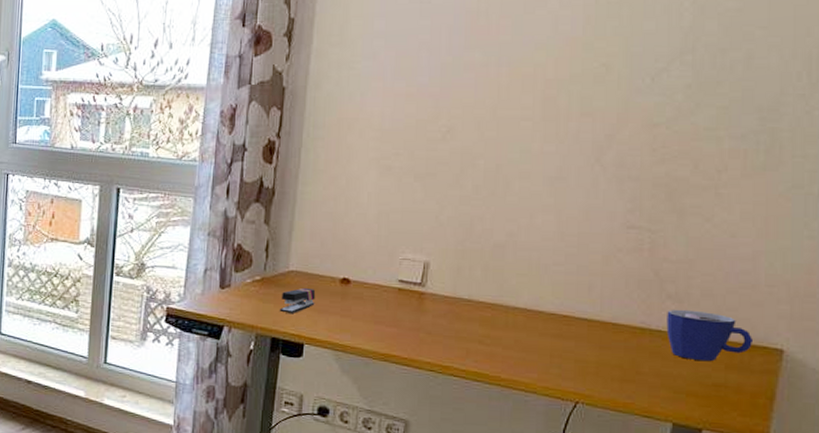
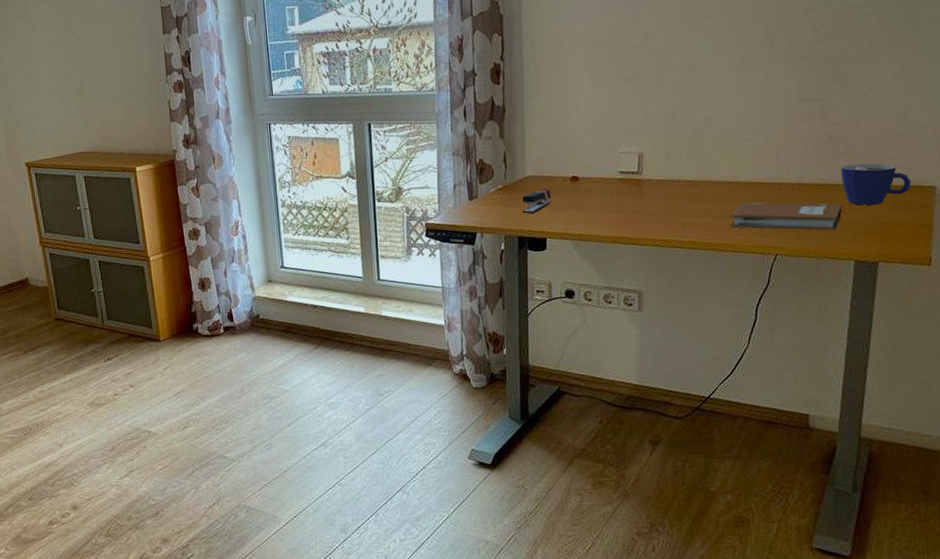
notebook: none [524,335,669,385] -> present [730,202,847,232]

